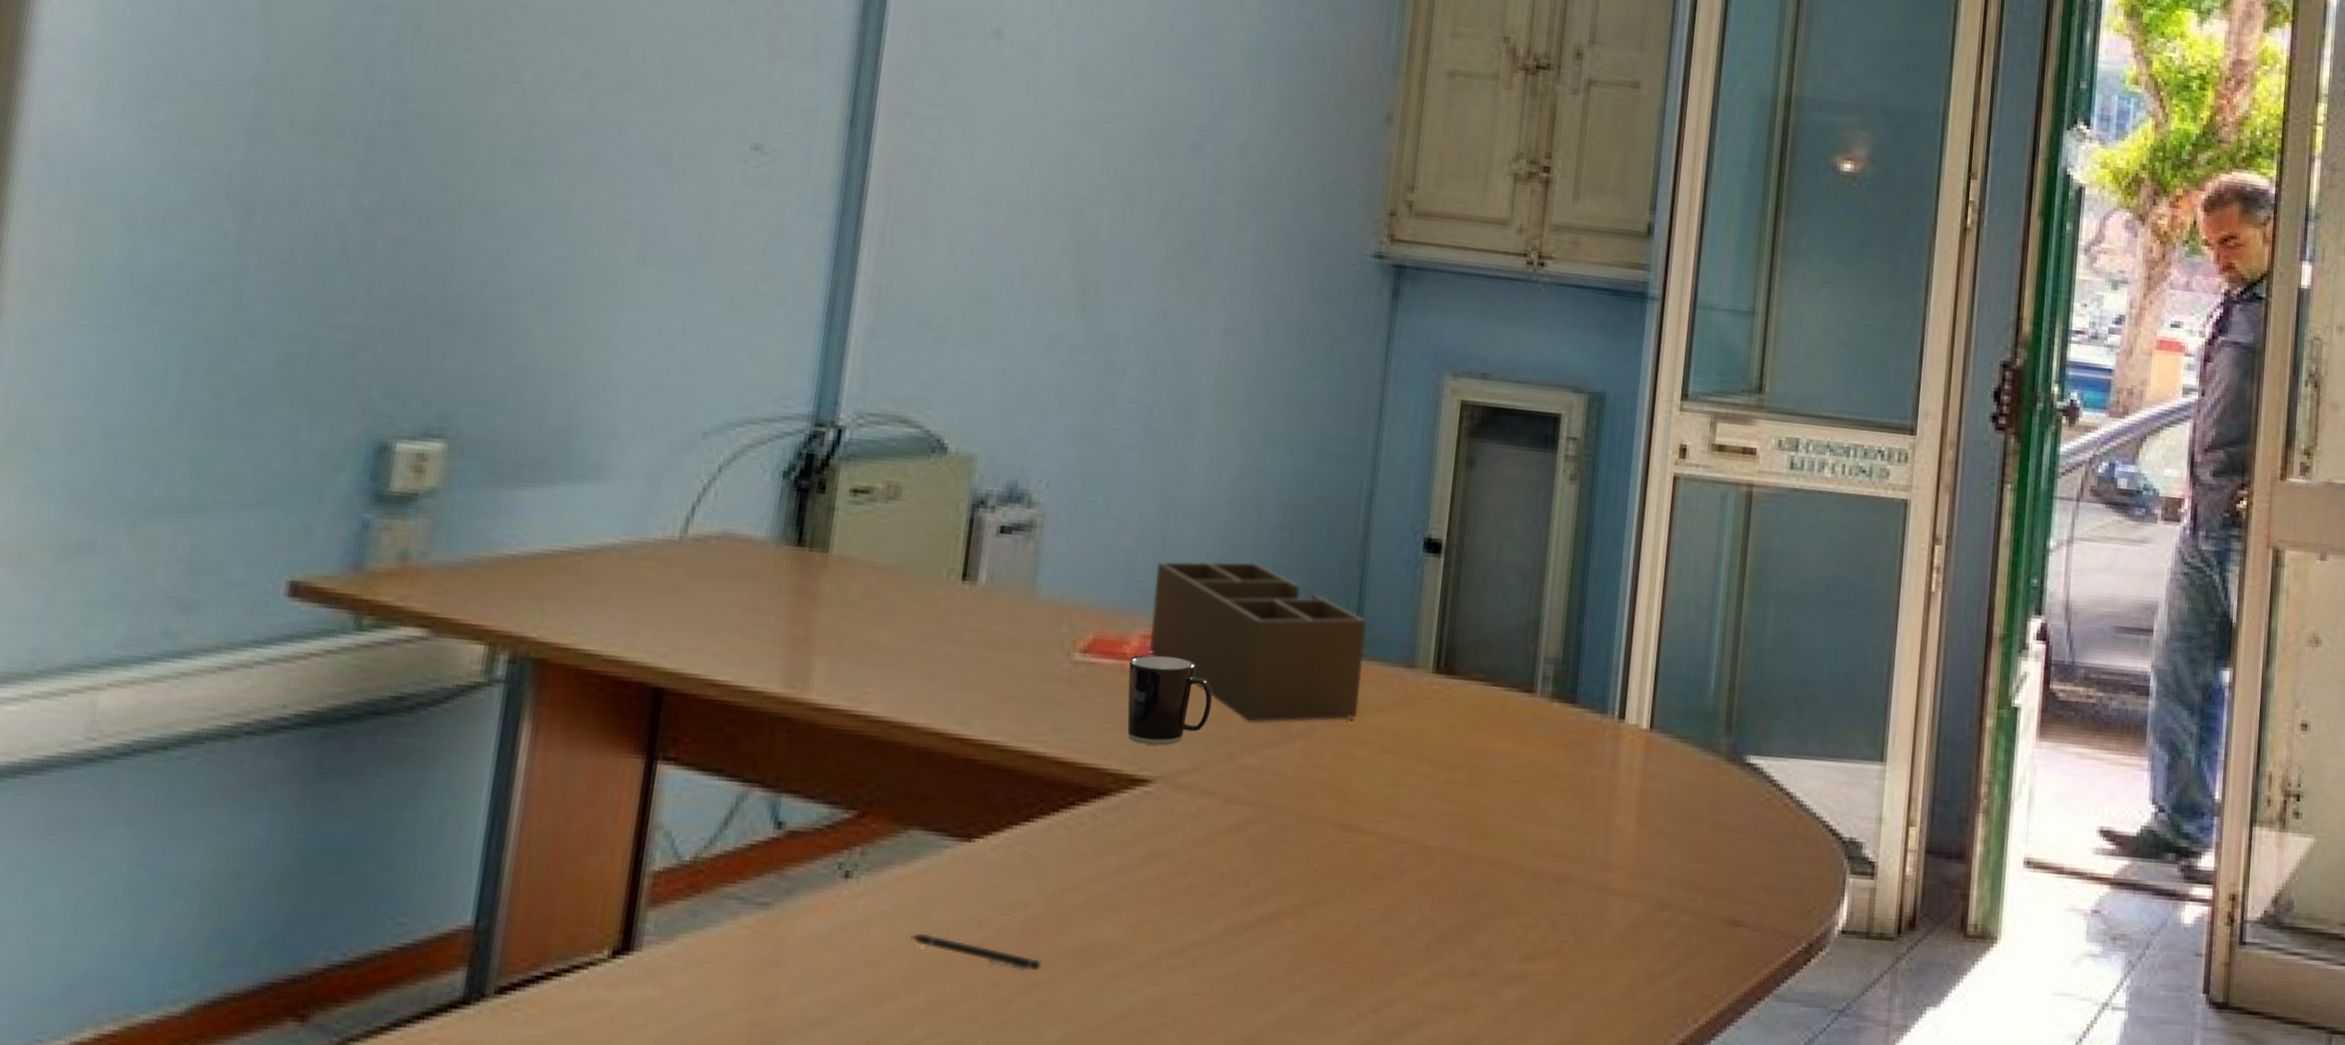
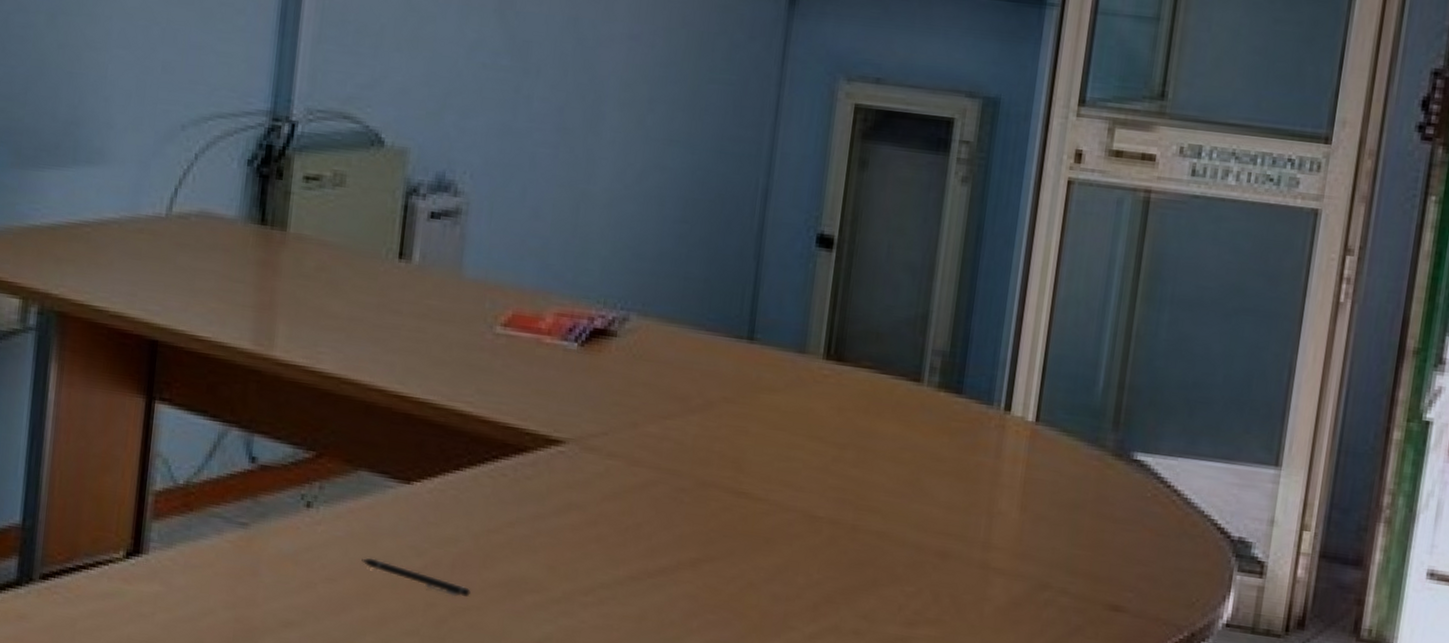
mug: present [1127,655,1213,746] -> none [543,331,619,412]
desk organizer: present [1149,561,1367,722] -> none [562,248,761,398]

